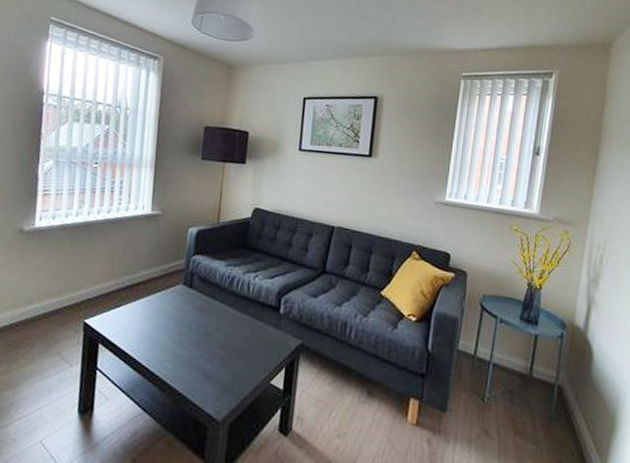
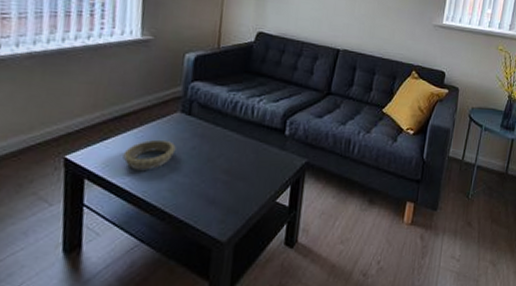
decorative bowl: none [131,309,178,340] -> present [123,139,176,170]

